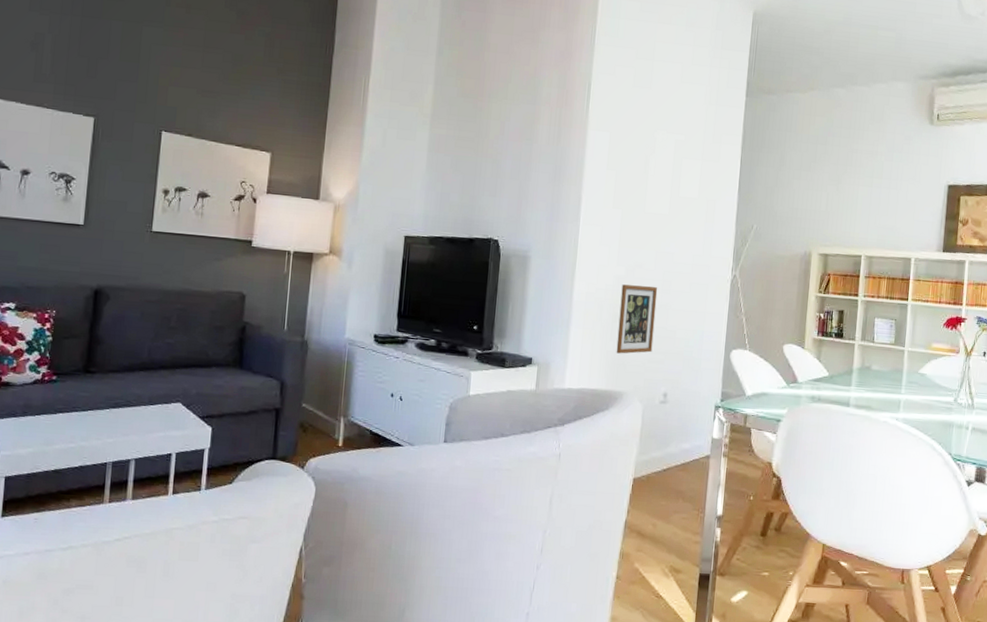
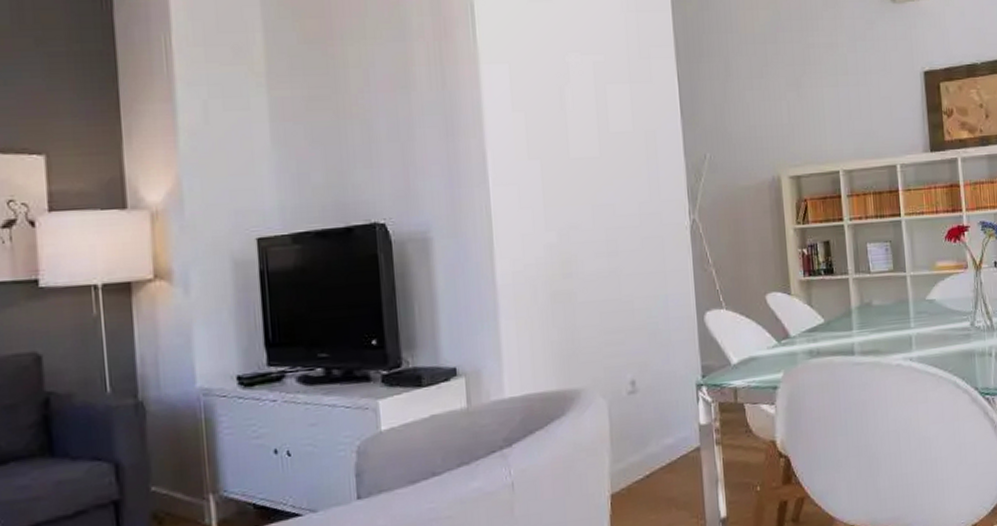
picture frame: present [616,284,658,354] -> none [556,249,608,342]

